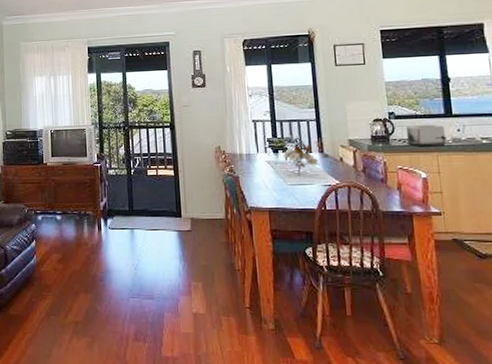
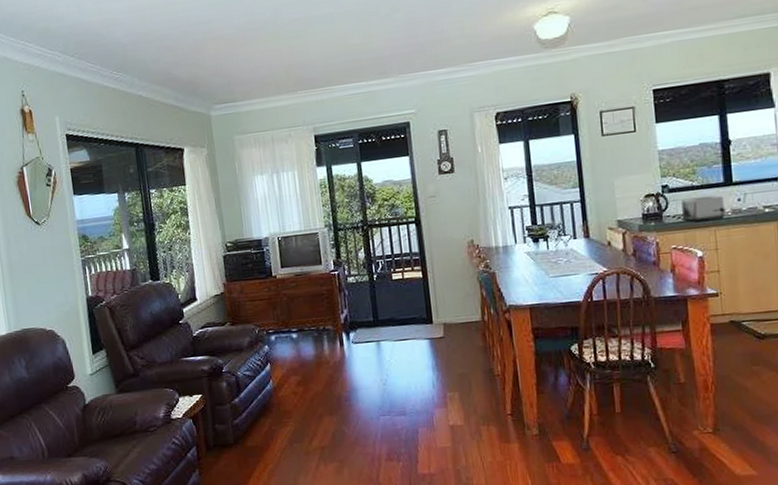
flower arrangement: present [283,139,329,176] -> none [544,224,595,267]

